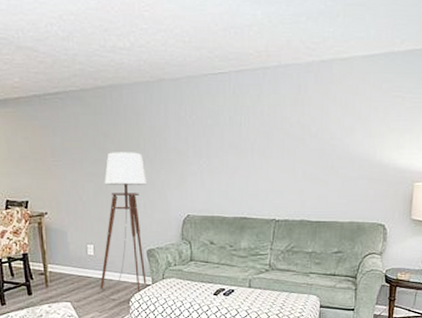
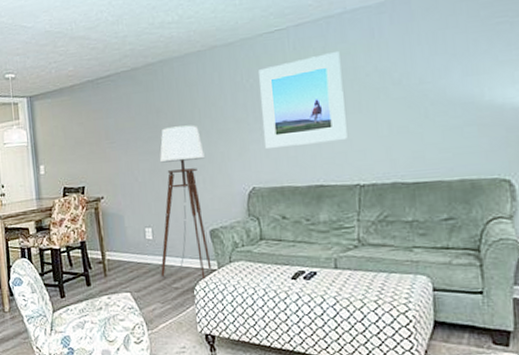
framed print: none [200,101,271,181] -> present [259,52,347,148]

